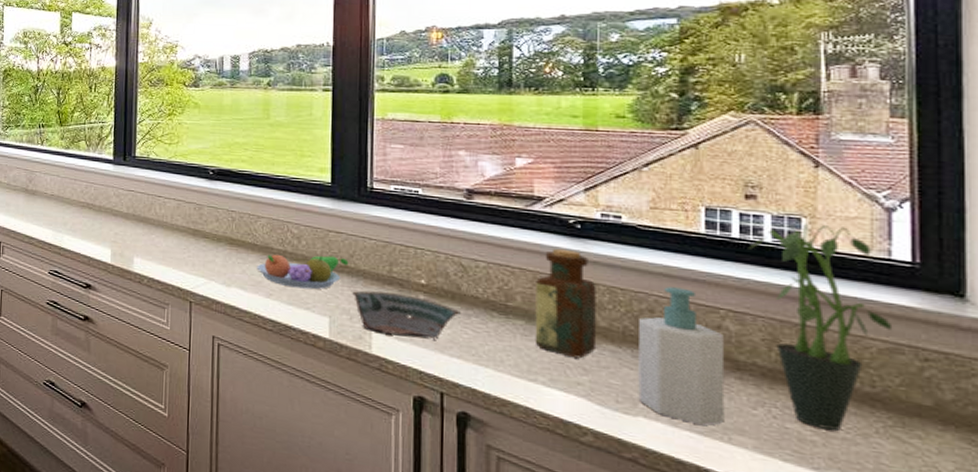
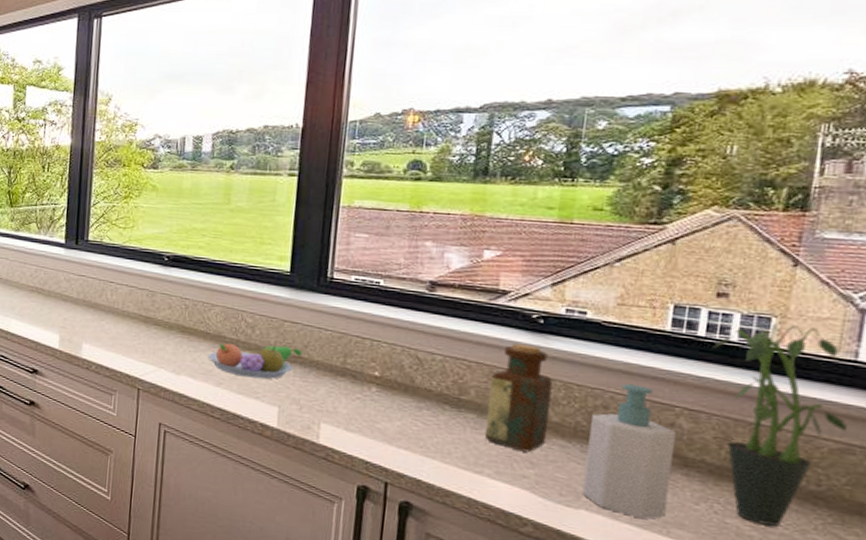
ceramic bowl: present [352,290,462,340] -> none [304,381,414,431]

